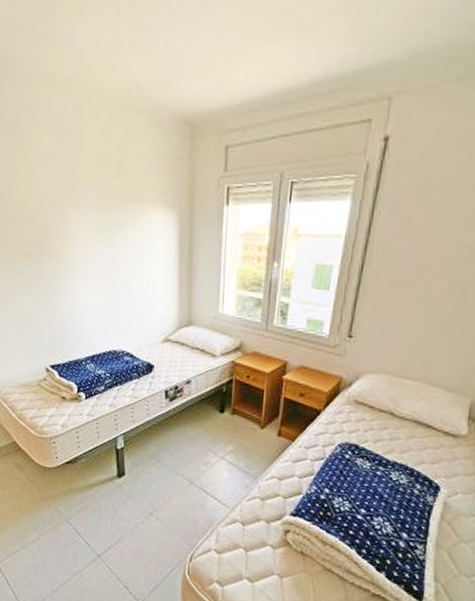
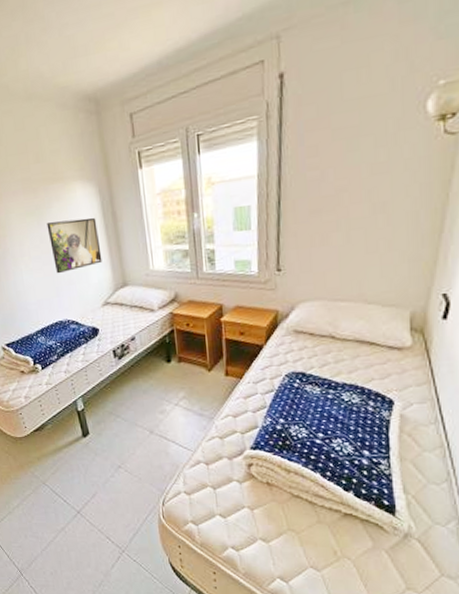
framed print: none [117,244,171,300] -> present [46,218,102,274]

